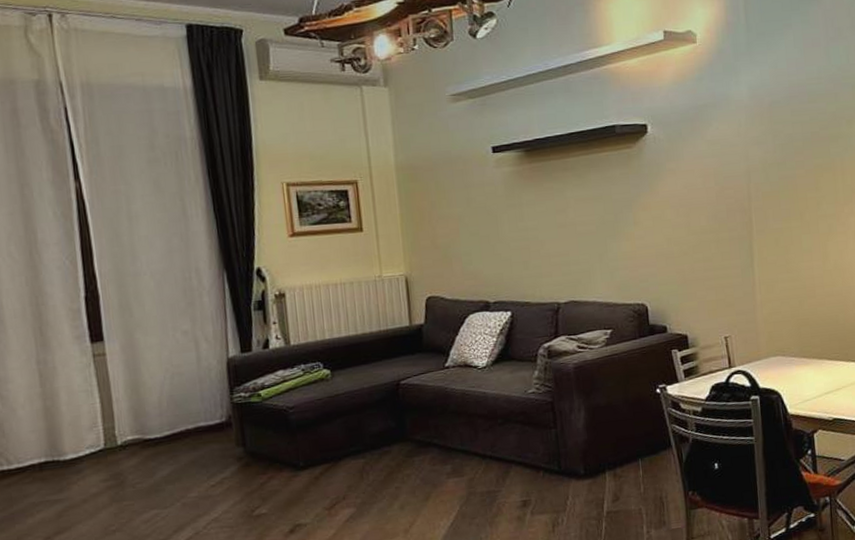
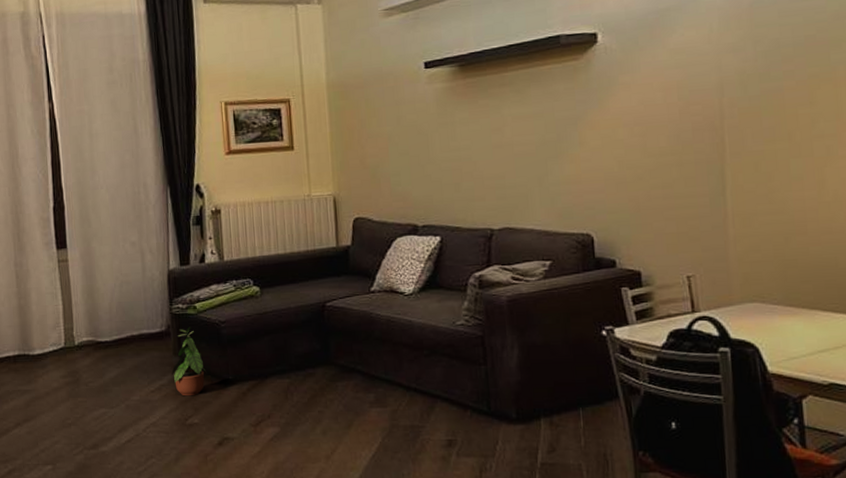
potted plant: none [234,415,275,487] -> present [172,326,207,396]

